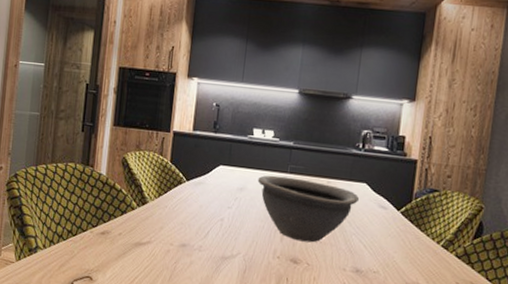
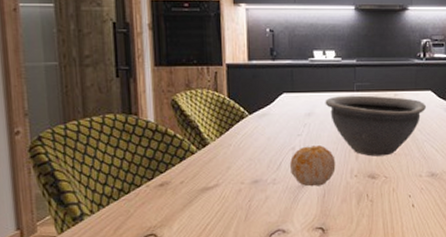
fruit: none [216,219,260,261] -> present [290,145,336,187]

